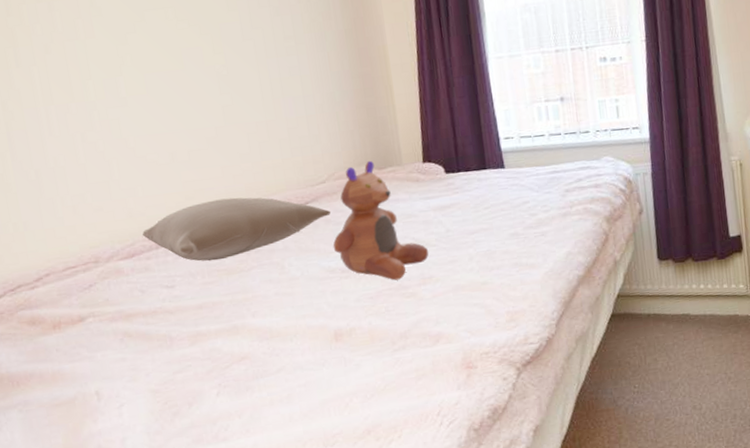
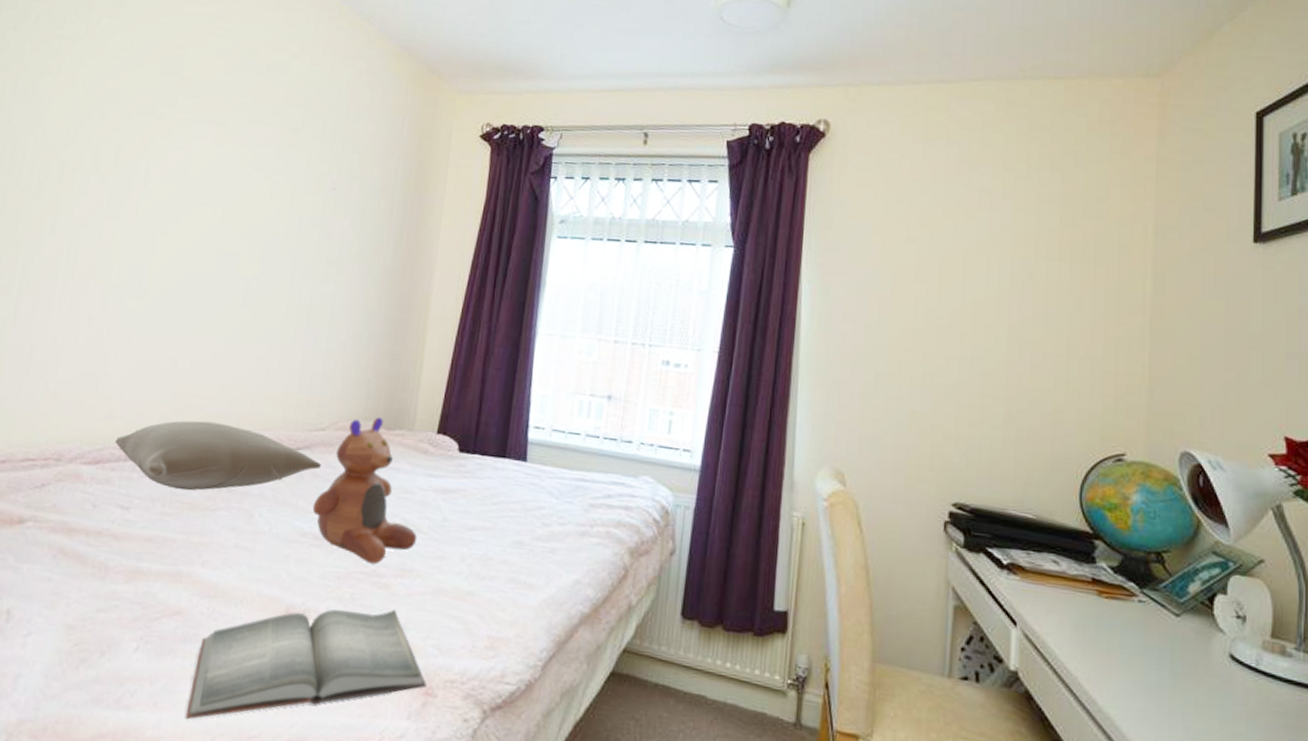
hardback book: none [270,310,467,435] -> present [185,609,427,719]

